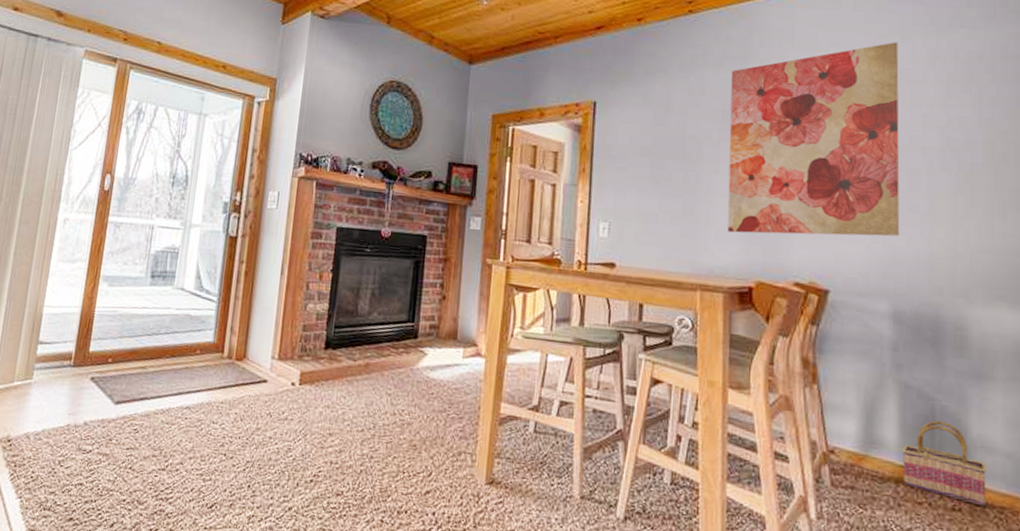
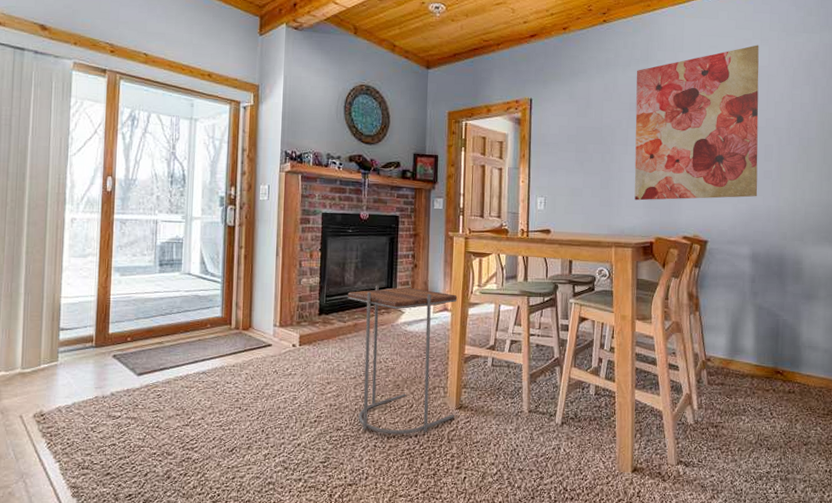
side table: none [359,317,494,511] -> present [347,285,457,435]
basket: present [901,420,986,507] -> none [756,331,812,388]

